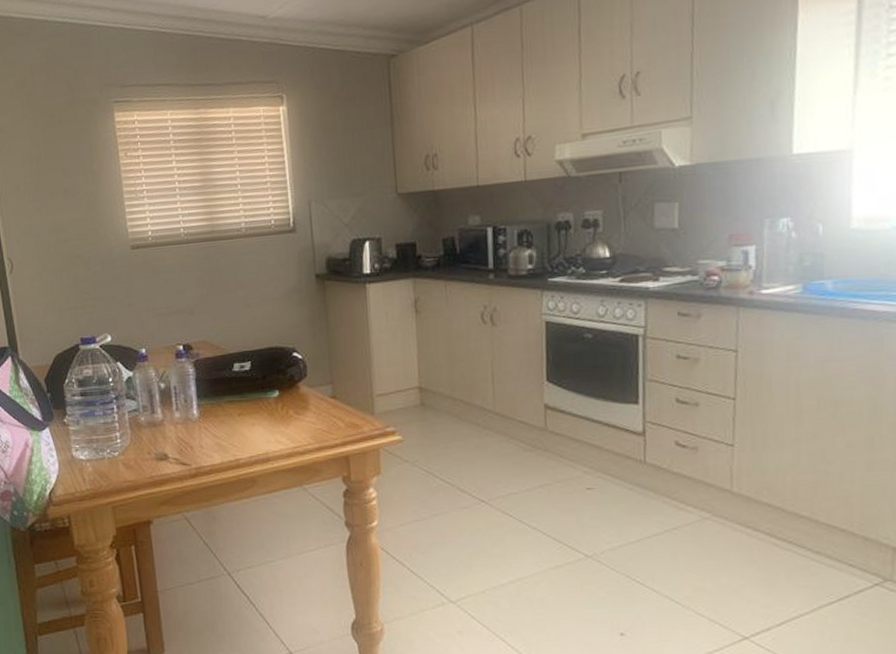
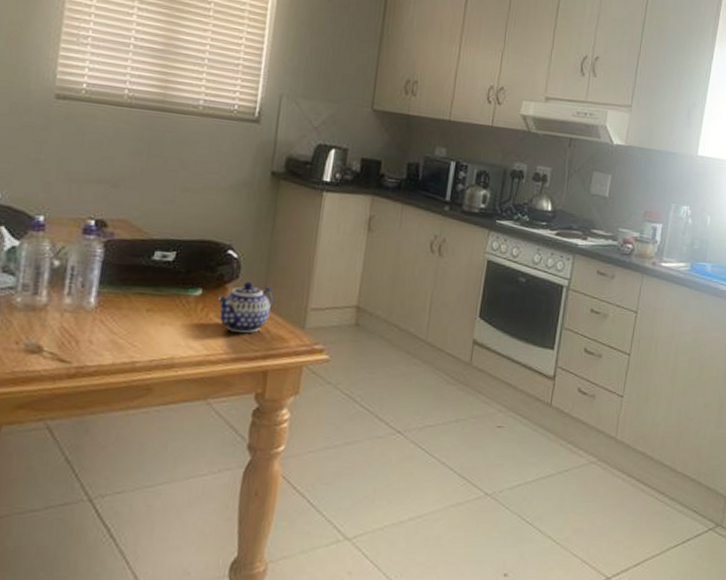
teapot: none [293,378,342,425] -> present [217,282,275,334]

